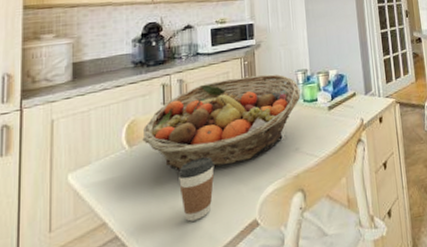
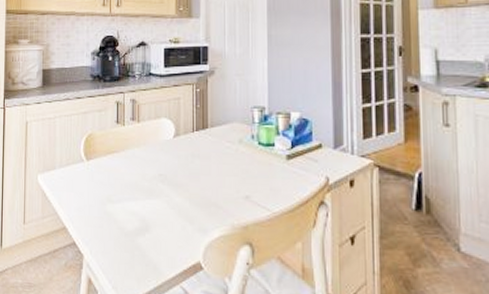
fruit basket: present [142,74,301,171] -> none [98,105,255,198]
coffee cup: present [177,156,215,222] -> none [127,184,162,247]

